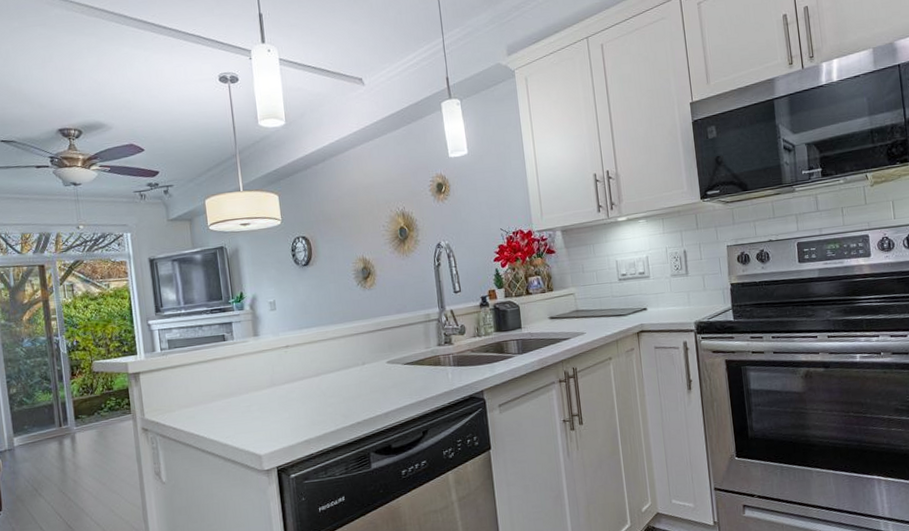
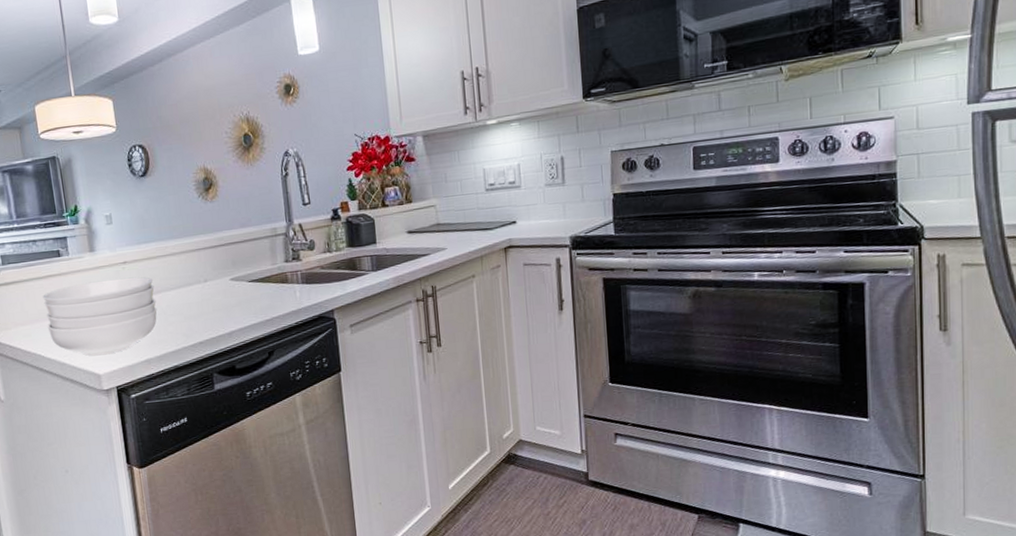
bowl: none [207,360,317,437] -> present [43,276,157,356]

